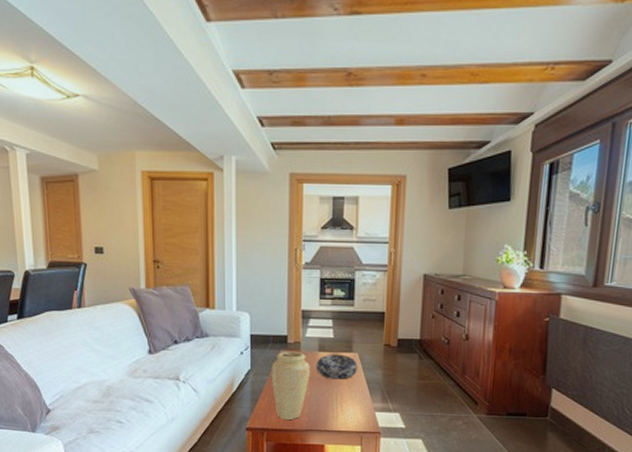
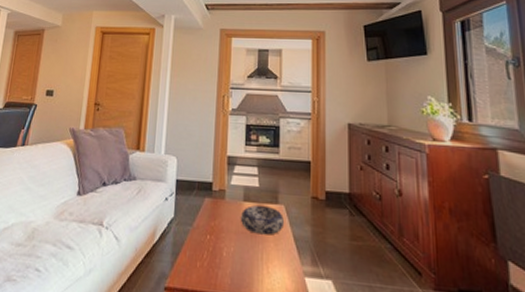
vase: present [271,351,310,420] -> none [194,199,234,281]

